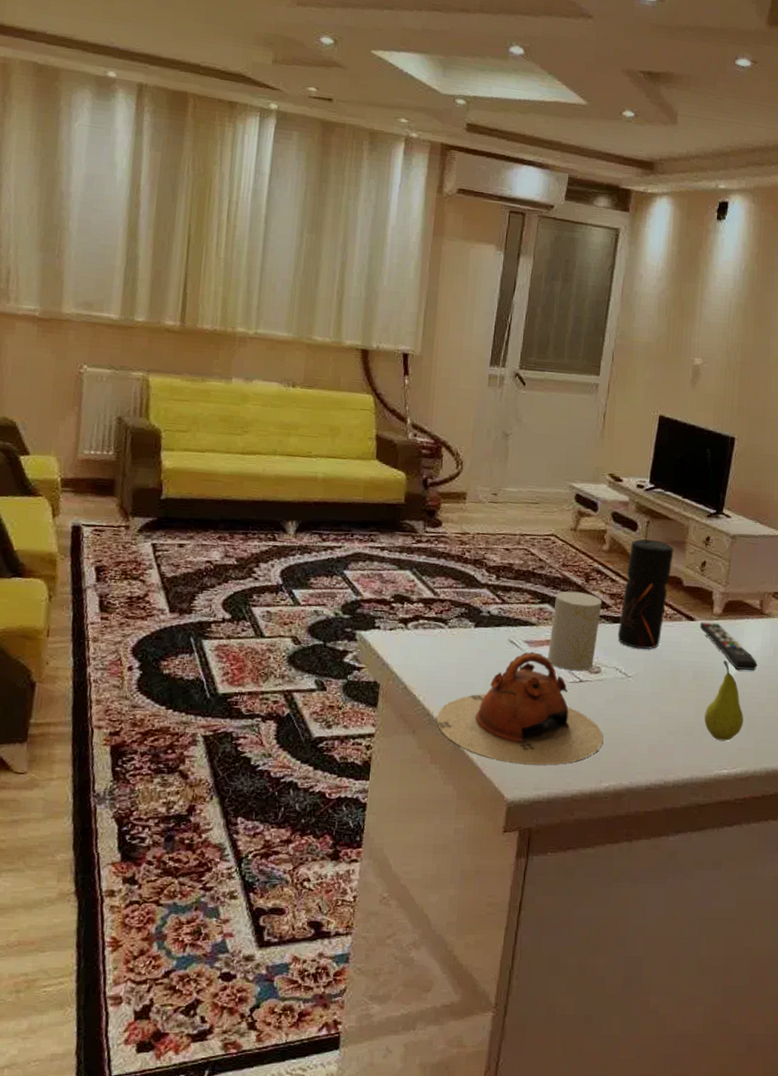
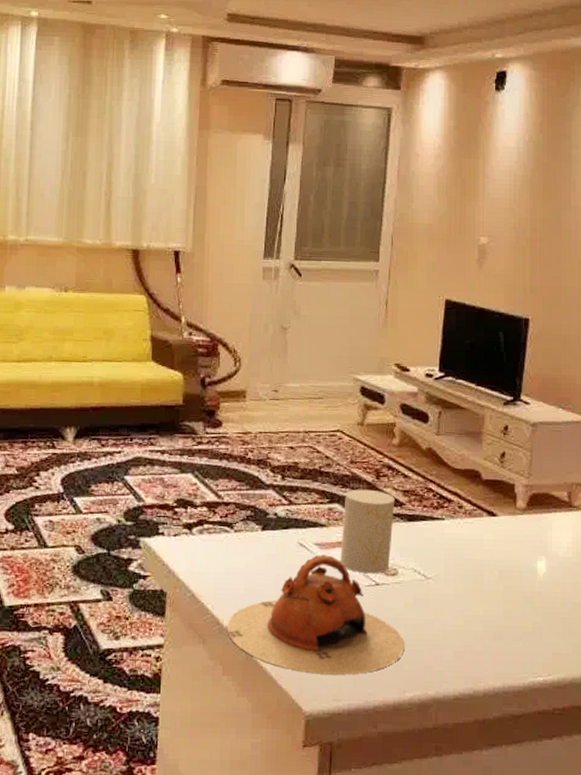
pepper grinder: present [617,539,674,650] -> none [414,431,470,549]
remote control: present [699,622,758,670] -> none [502,517,569,568]
fruit: present [704,660,744,741] -> none [514,558,557,646]

